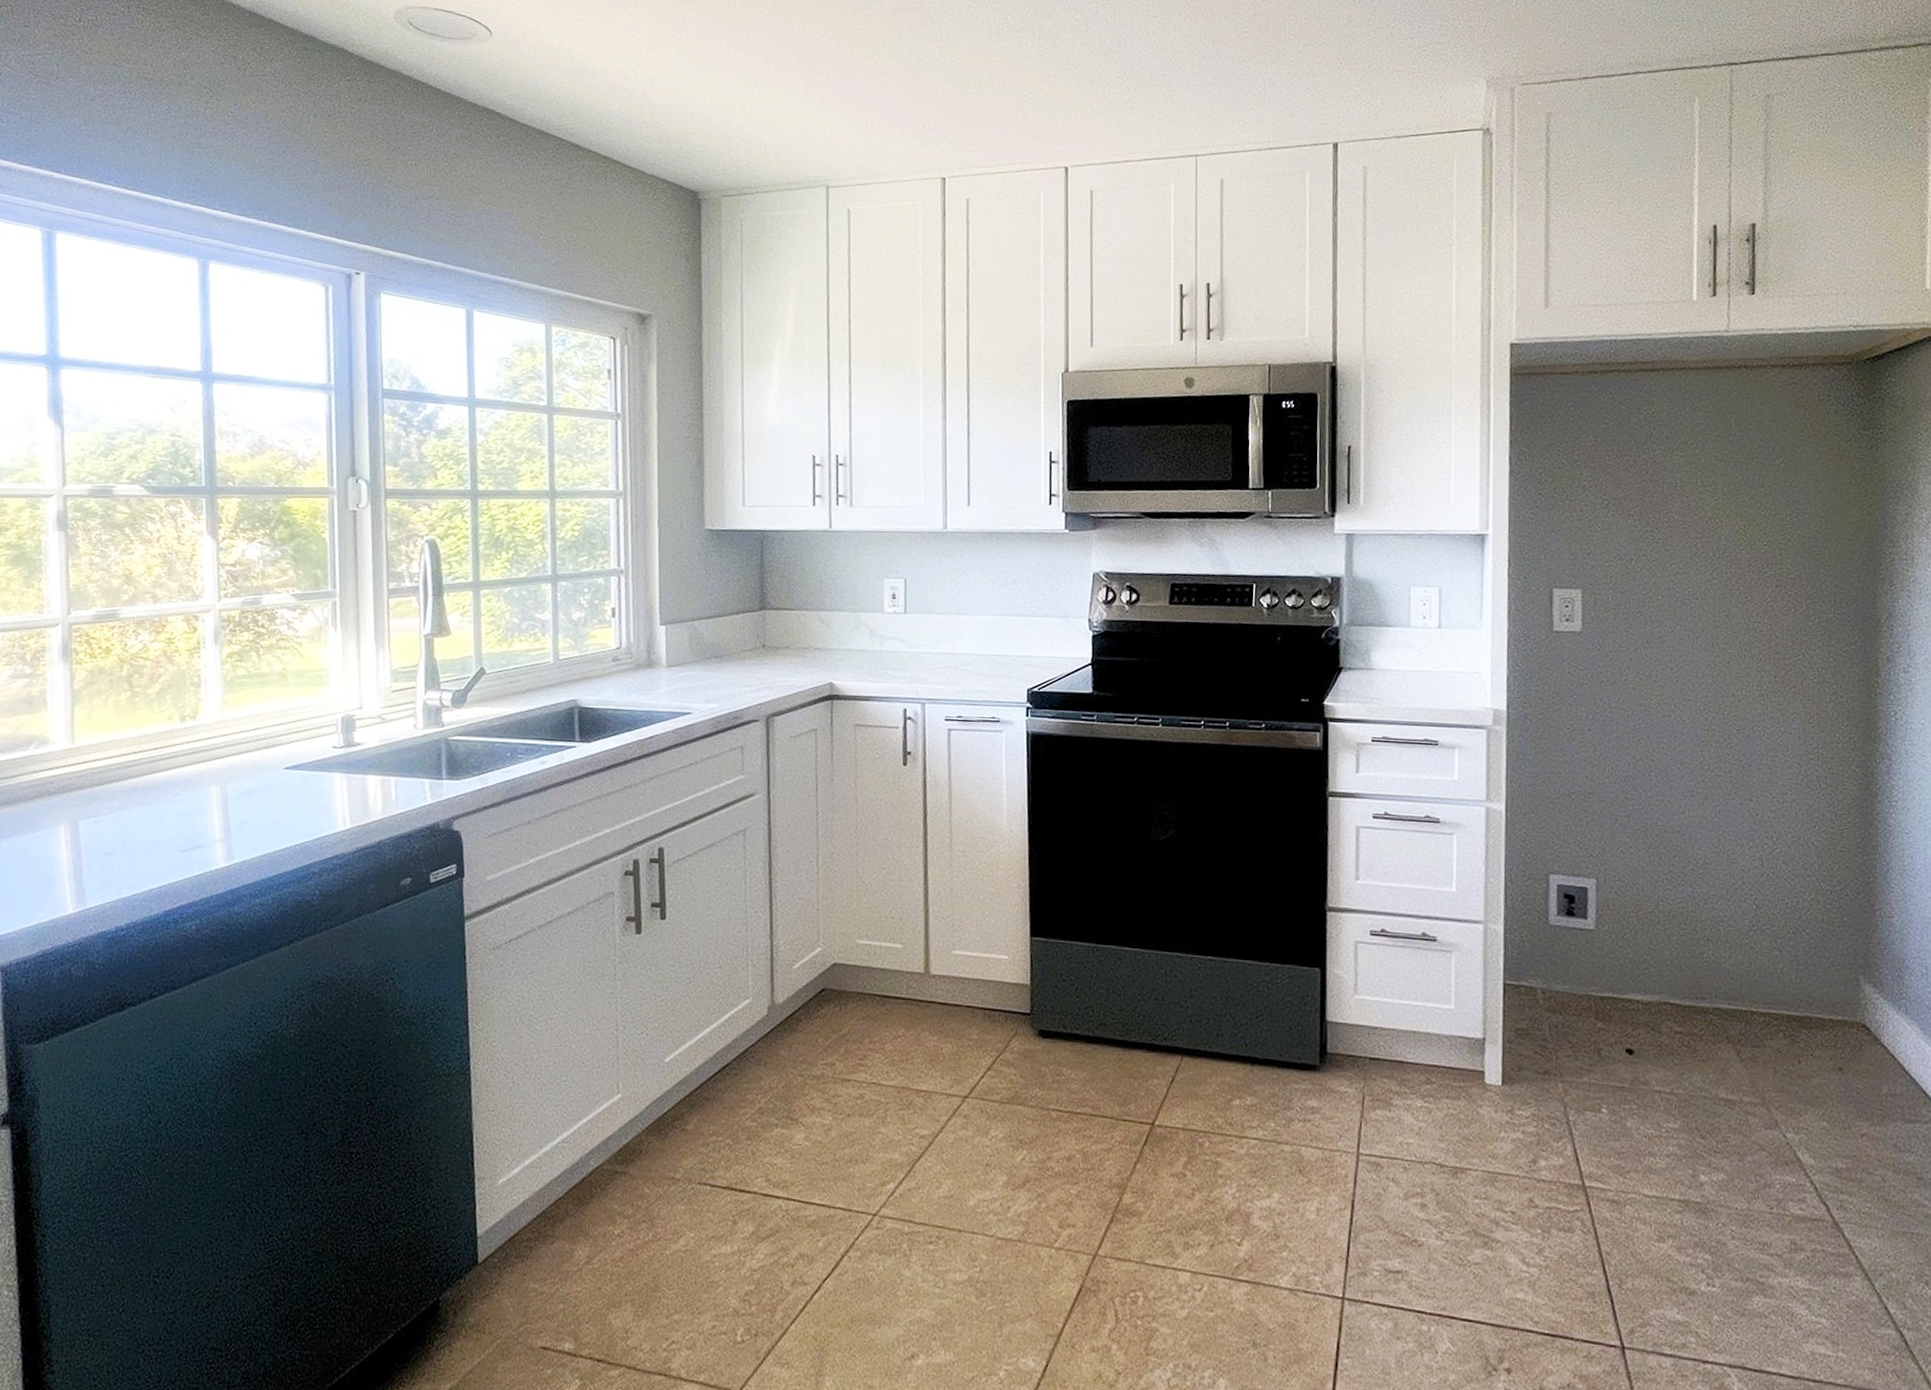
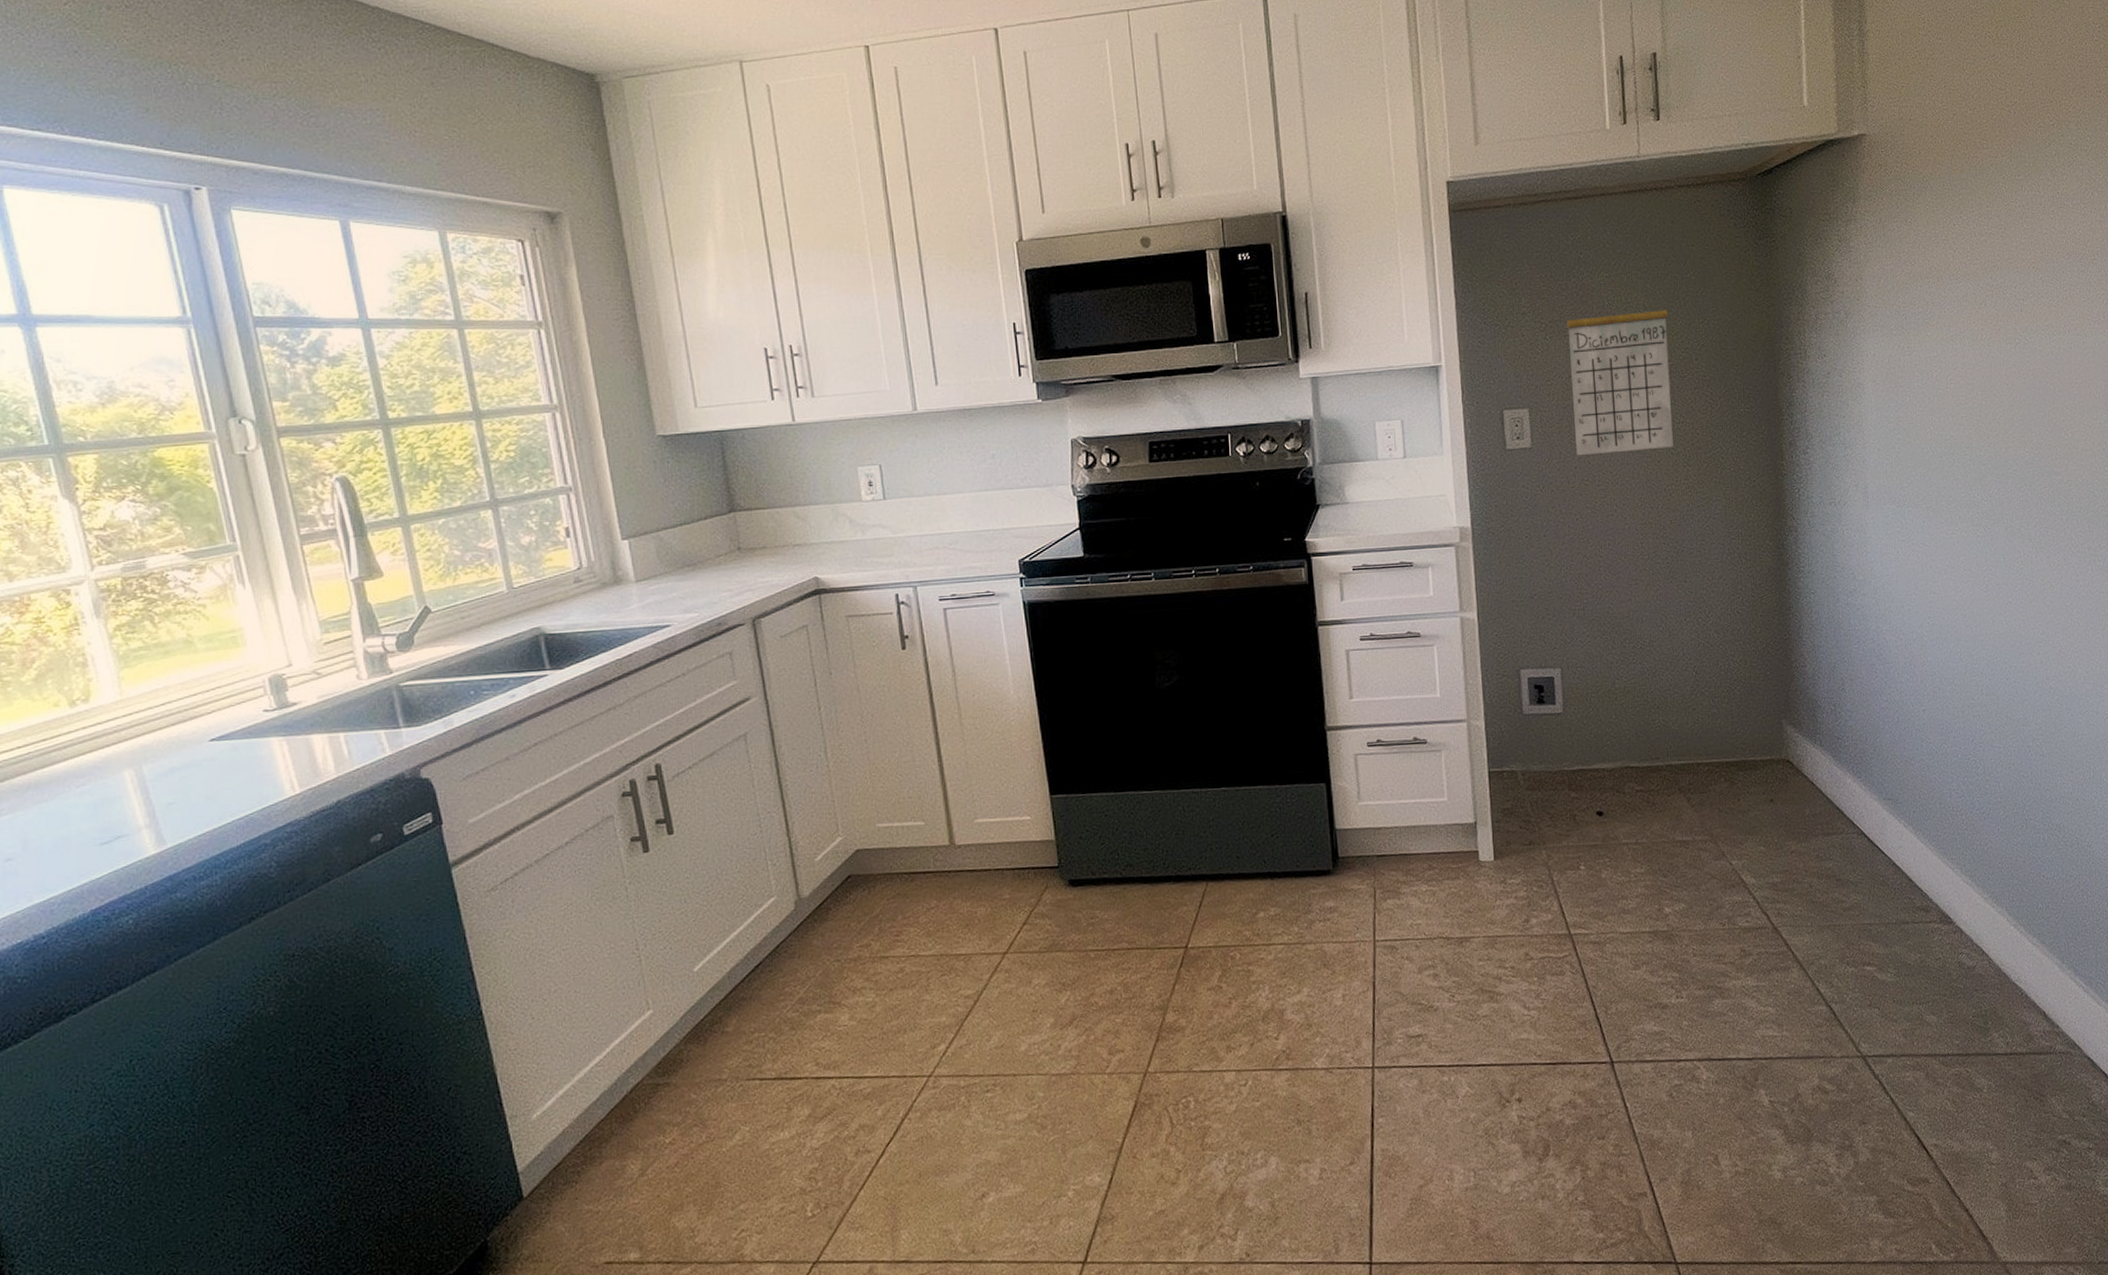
calendar: none [1633,463,1750,649] -> present [1567,283,1673,456]

